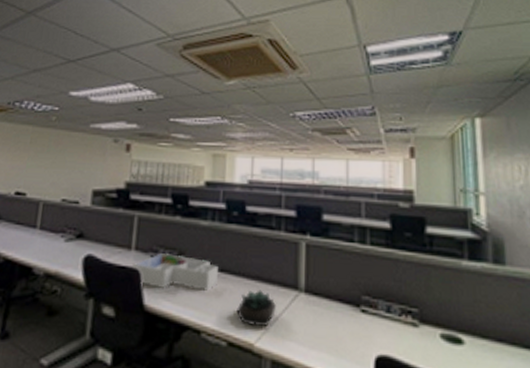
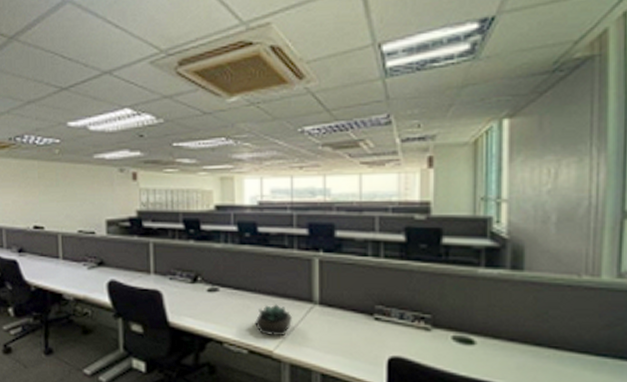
desk organizer: present [132,253,218,291] -> none [153,276,235,307]

